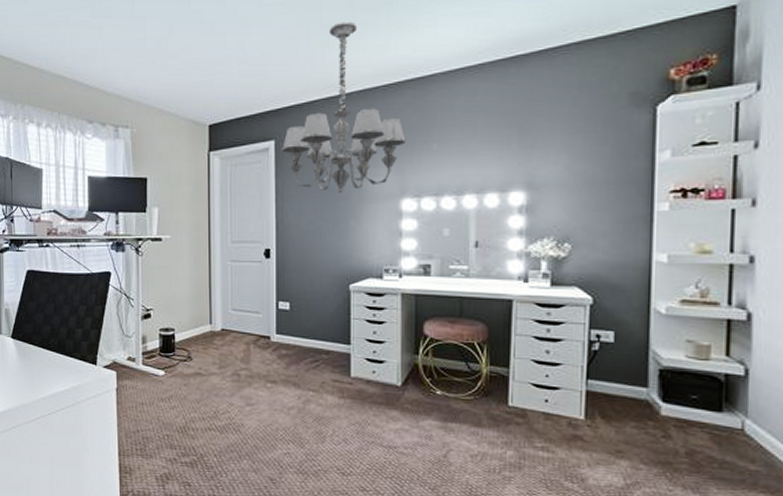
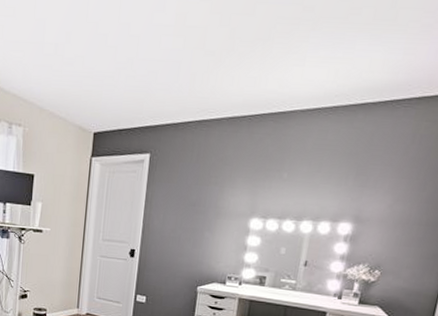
chandelier: present [281,21,406,193] -> none [154,51,262,207]

